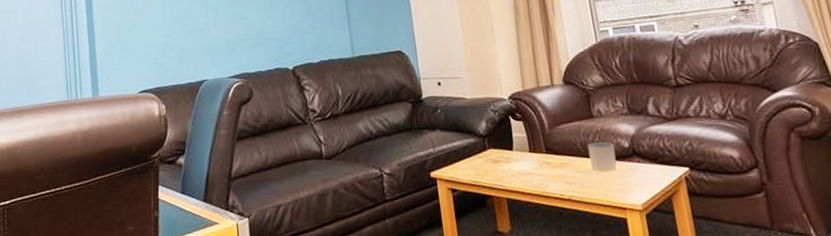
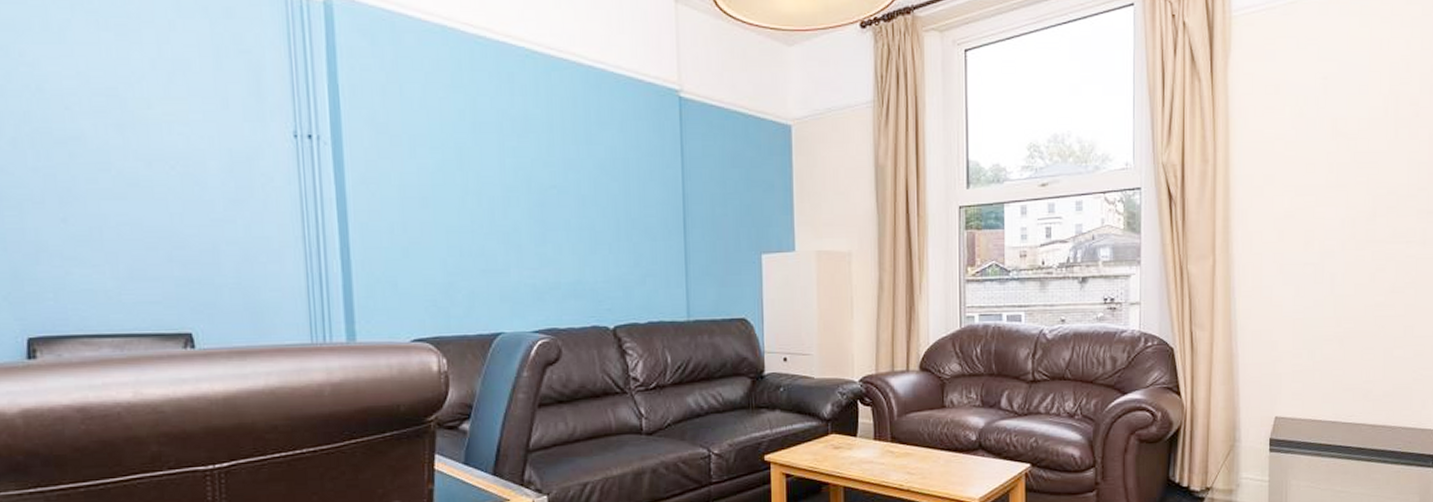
mug: present [587,141,617,173] -> none [934,433,962,465]

